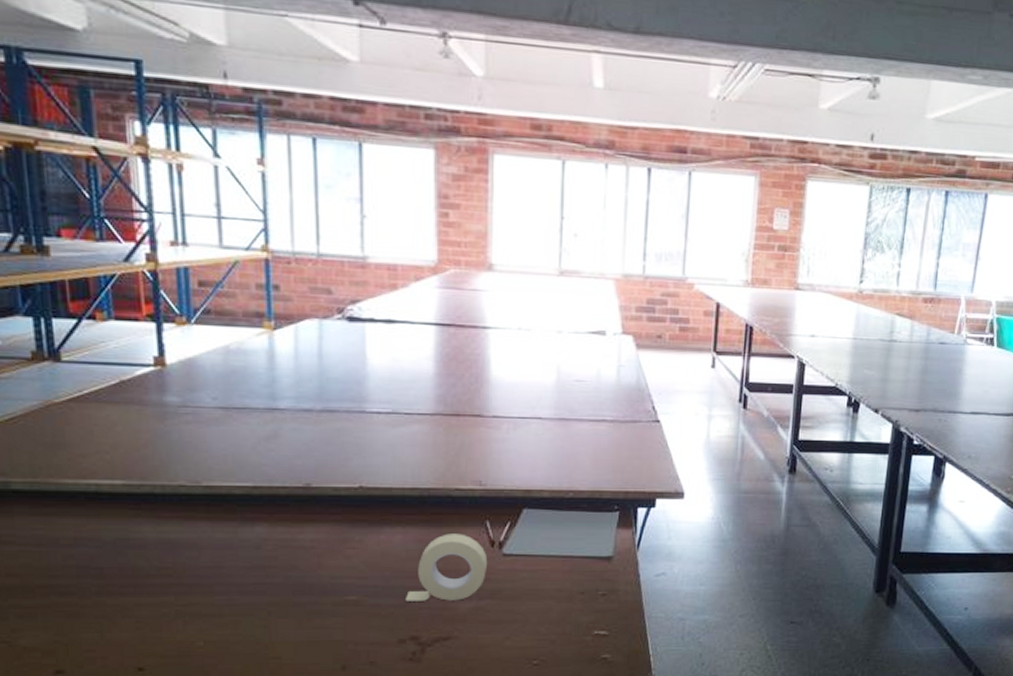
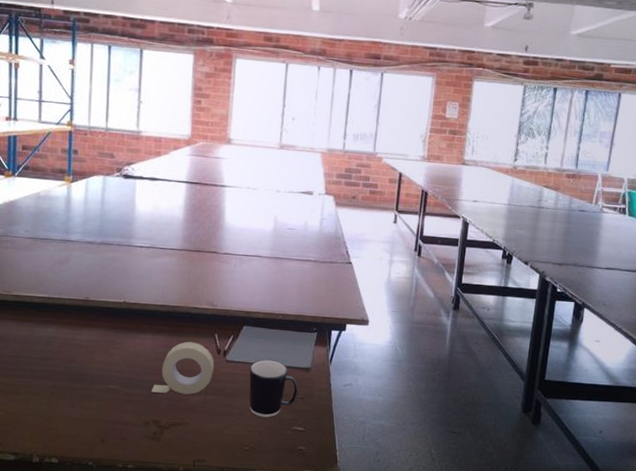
mug: none [534,549,598,622] -> present [249,359,298,418]

